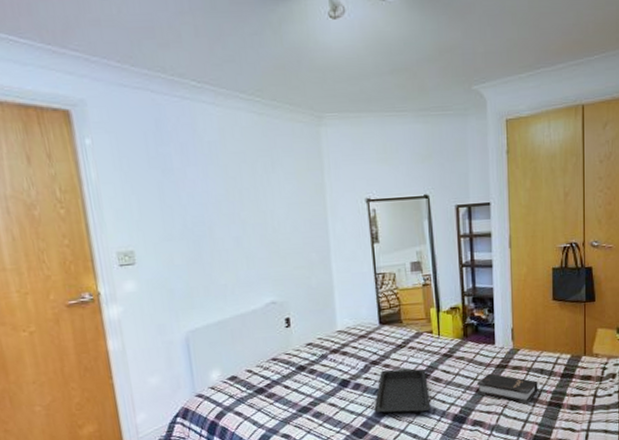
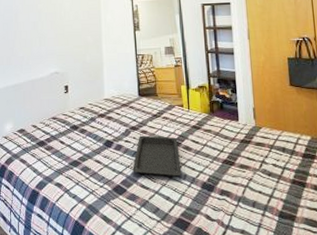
hardback book: present [477,373,538,404] -> none [224,147,281,179]

